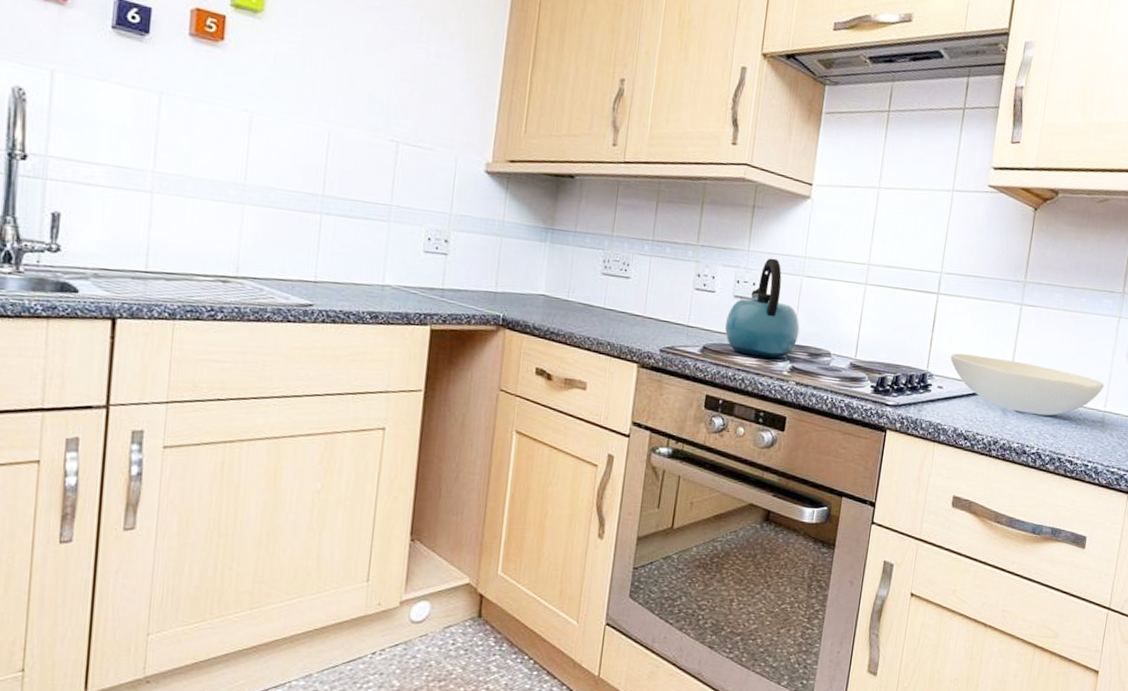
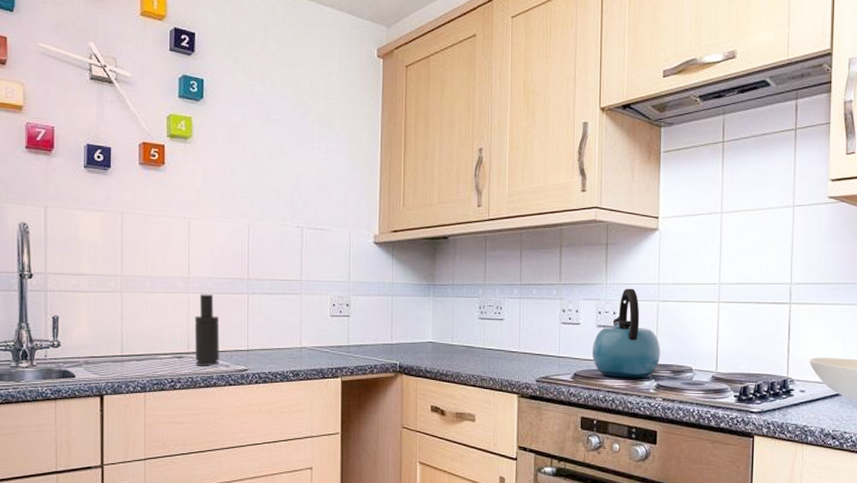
soap dispenser: none [245,207,282,296] -> present [194,294,220,366]

